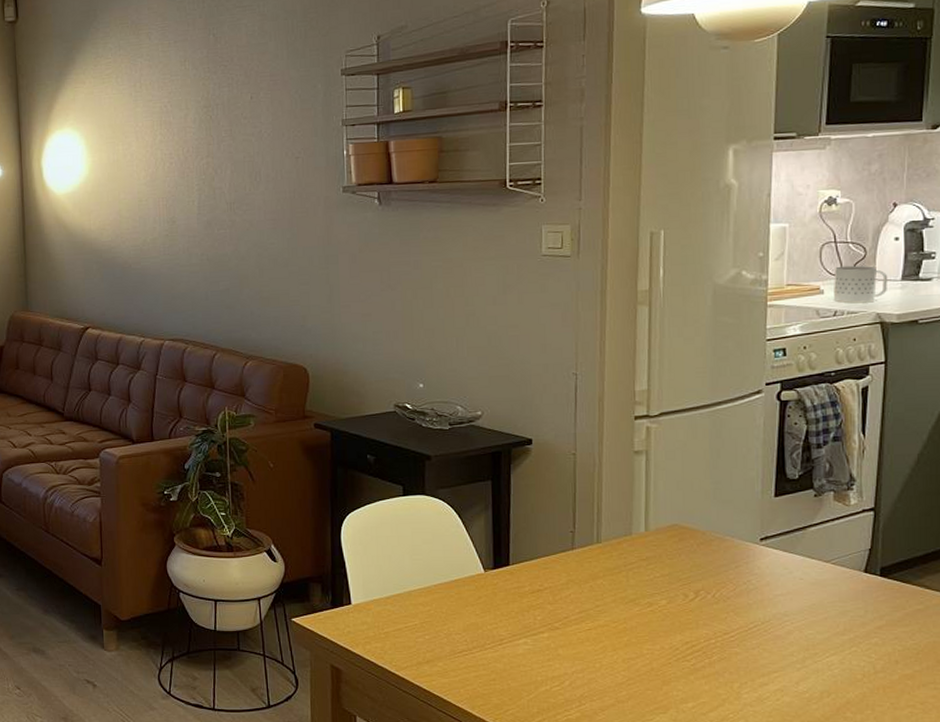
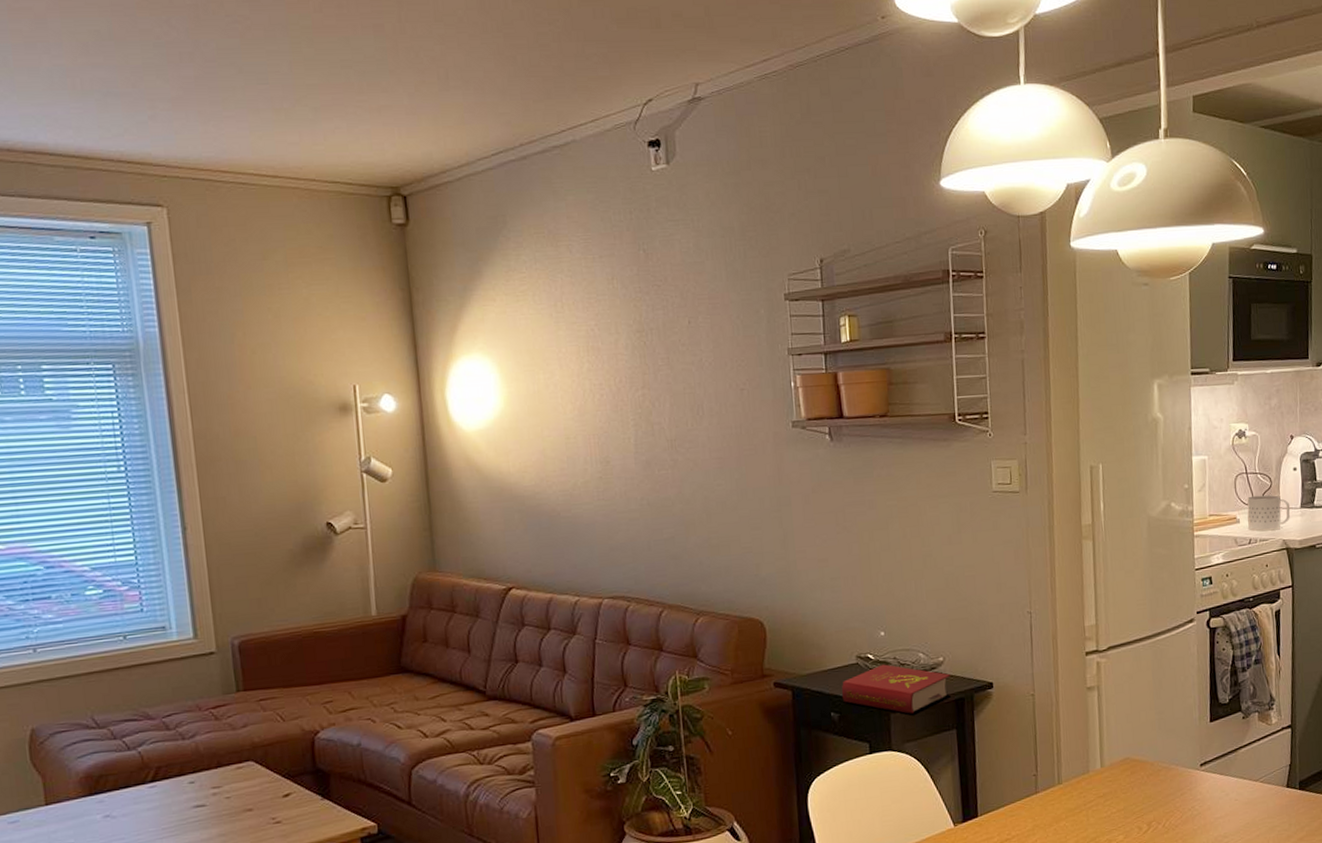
book: none [378,414,489,465] -> present [841,664,952,717]

